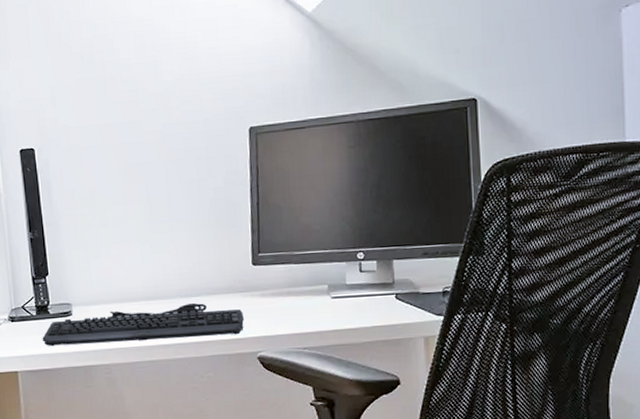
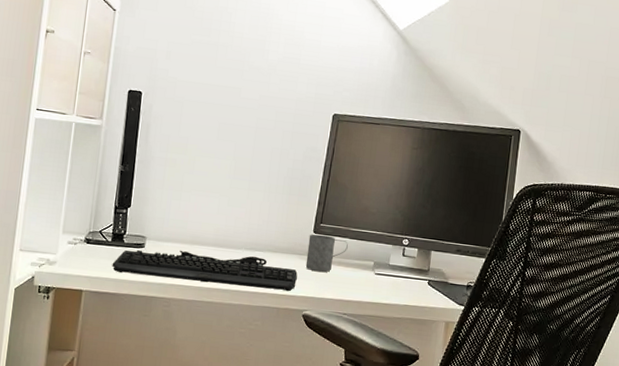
mug: none [248,265,295,307] -> present [305,234,348,272]

